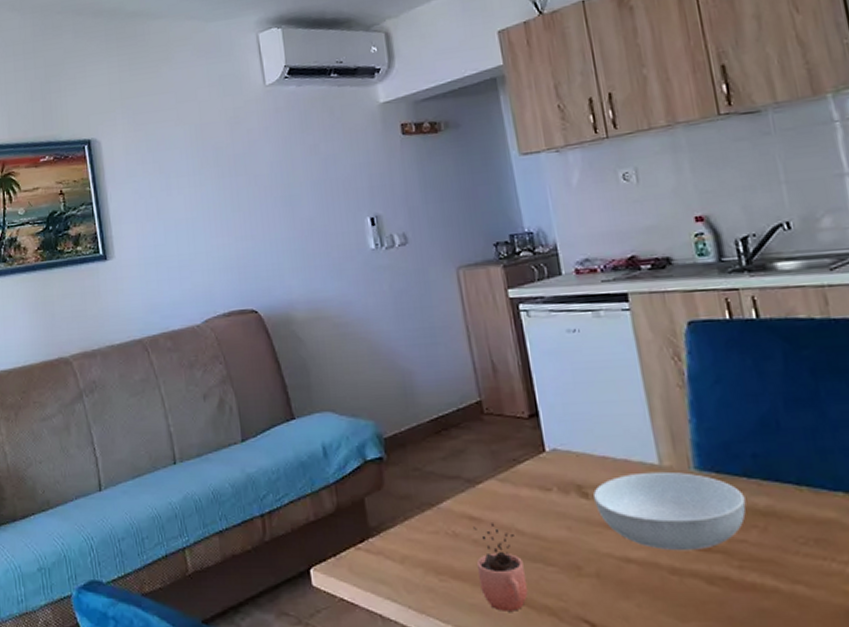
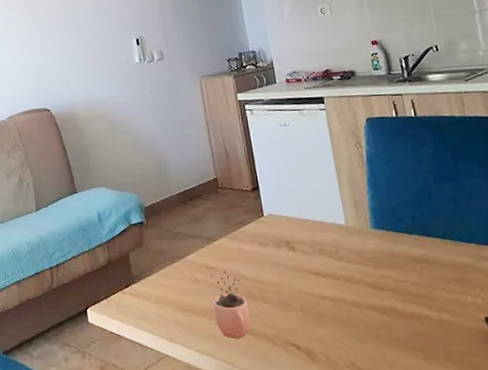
serving bowl: present [592,471,746,551] -> none [298,230,408,290]

